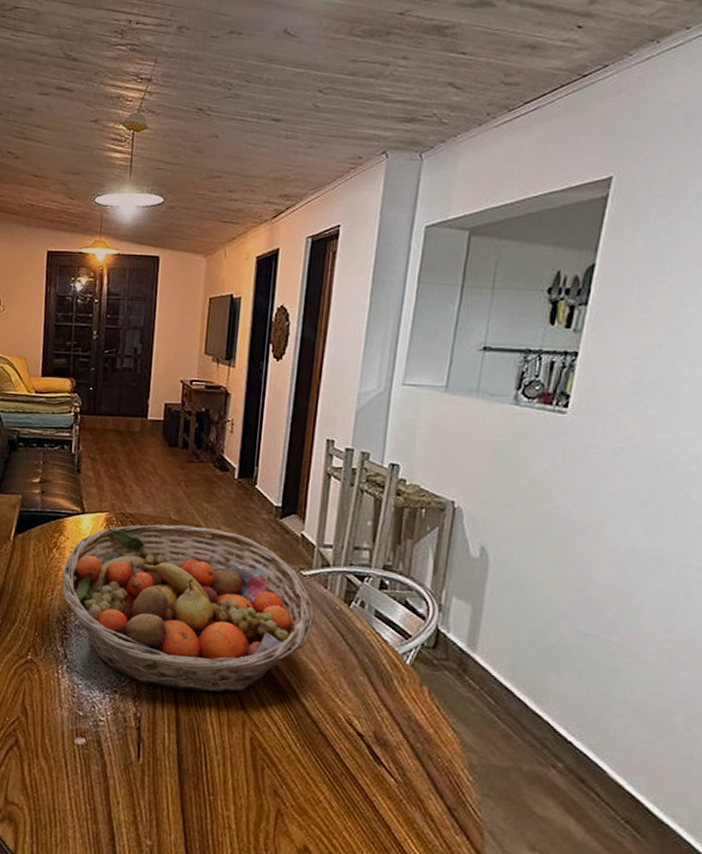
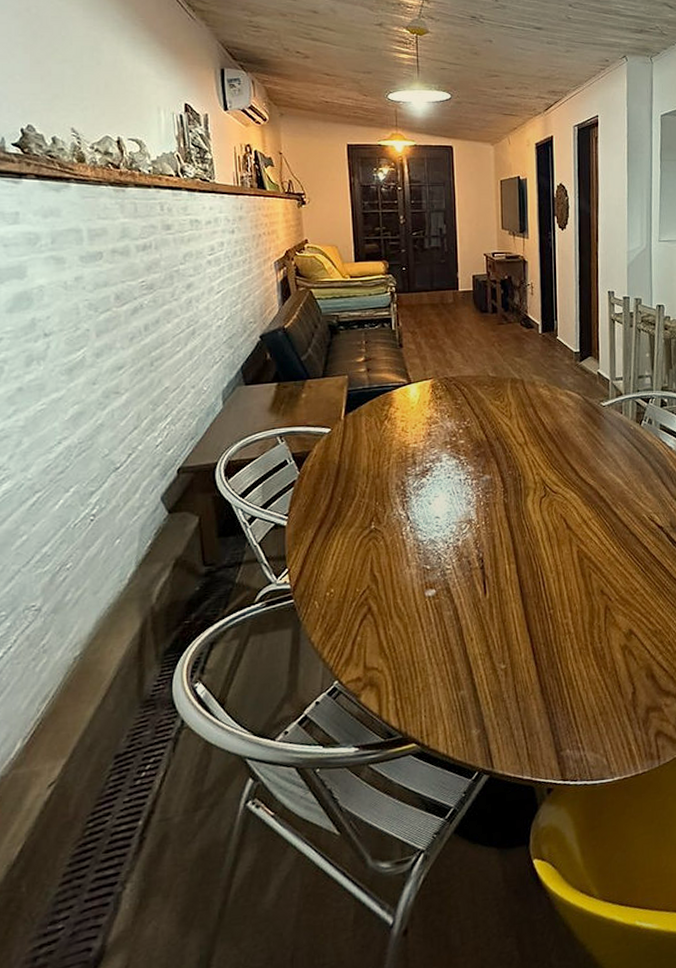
fruit basket: present [61,524,315,693] -> none [396,379,616,528]

